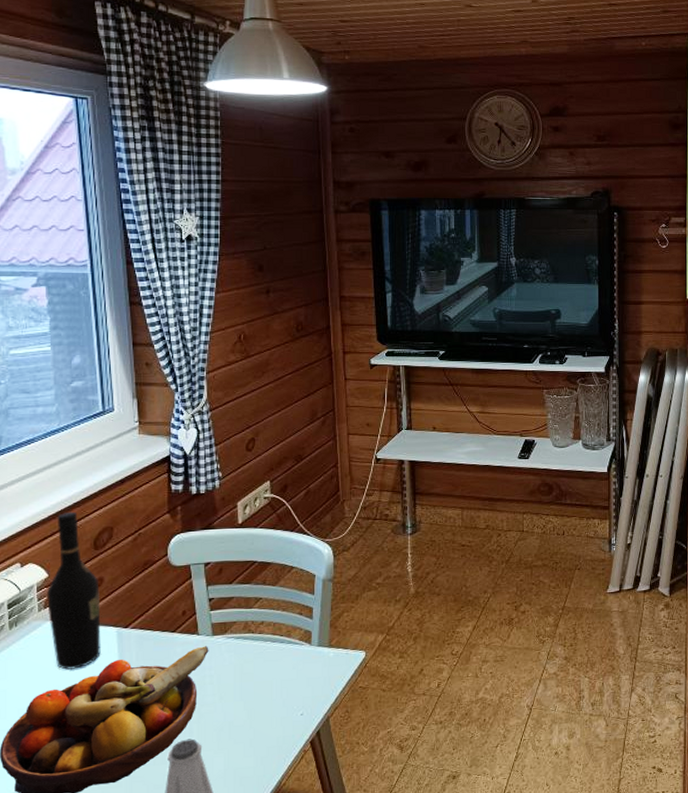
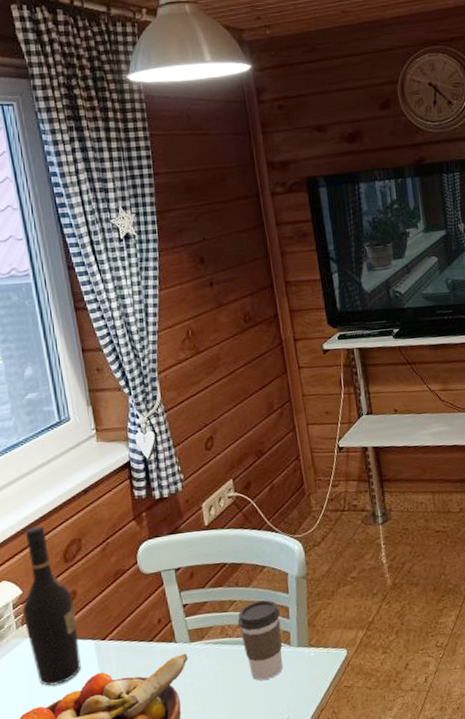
coffee cup: none [261,599,305,676] -> present [237,600,283,681]

